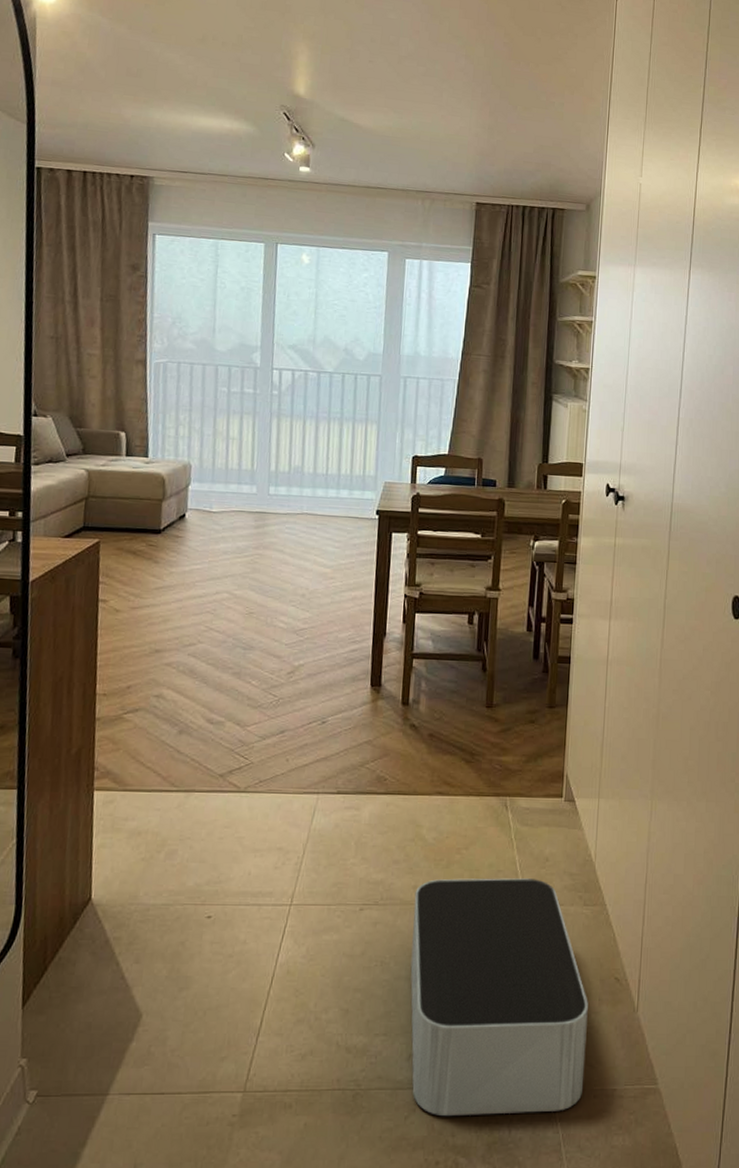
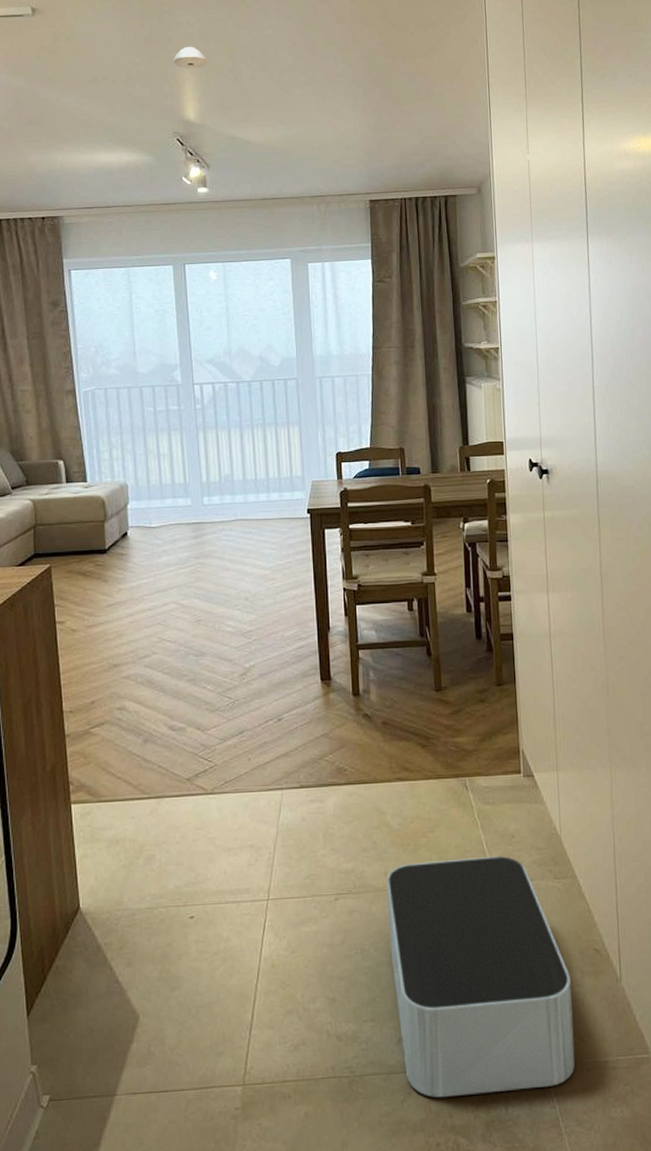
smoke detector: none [289,18,325,43] -> present [174,46,207,69]

